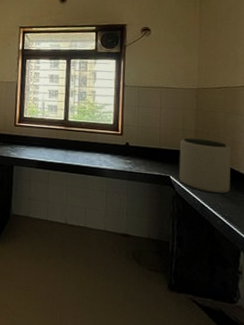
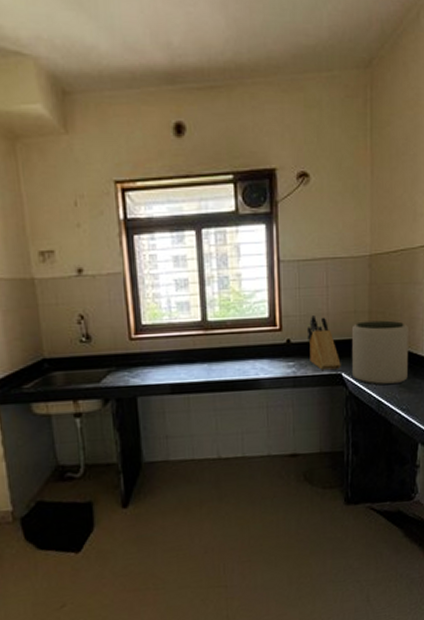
knife block: none [142,128,170,172] -> present [306,315,341,370]

